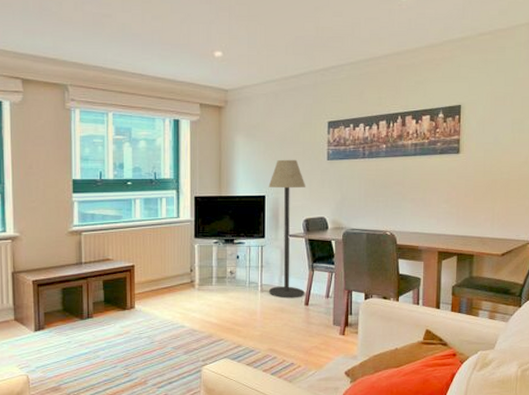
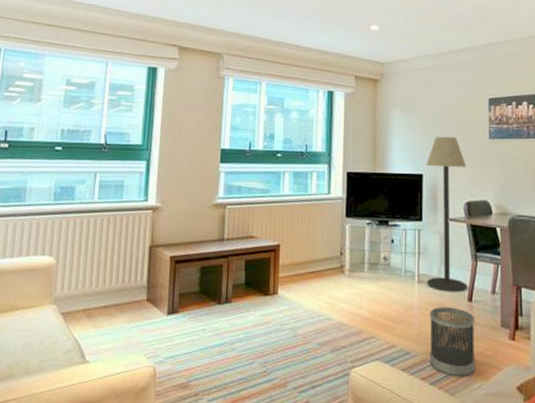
wastebasket: none [271,311,311,368] -> present [429,307,475,378]

